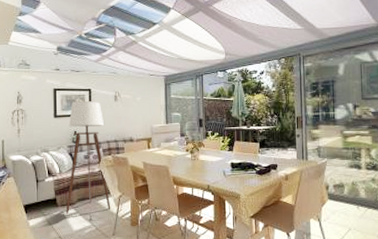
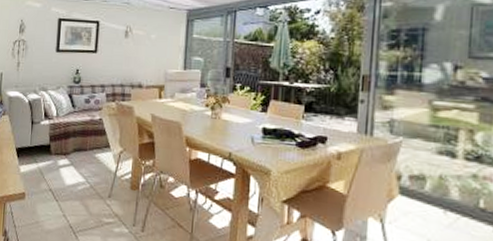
floor lamp: present [65,100,111,218] -> none [59,34,111,173]

